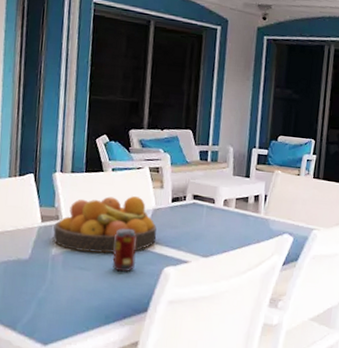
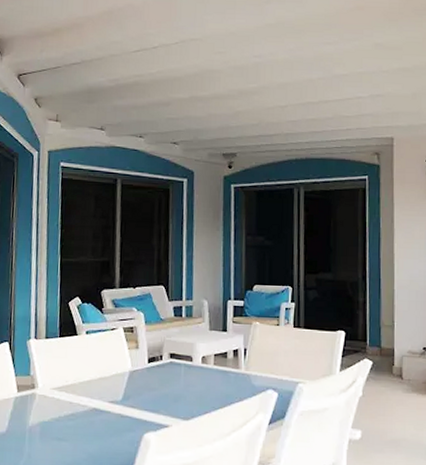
fruit bowl: present [53,196,157,253] -> none [29,359,135,422]
beverage can: present [112,228,137,272] -> none [90,393,115,441]

